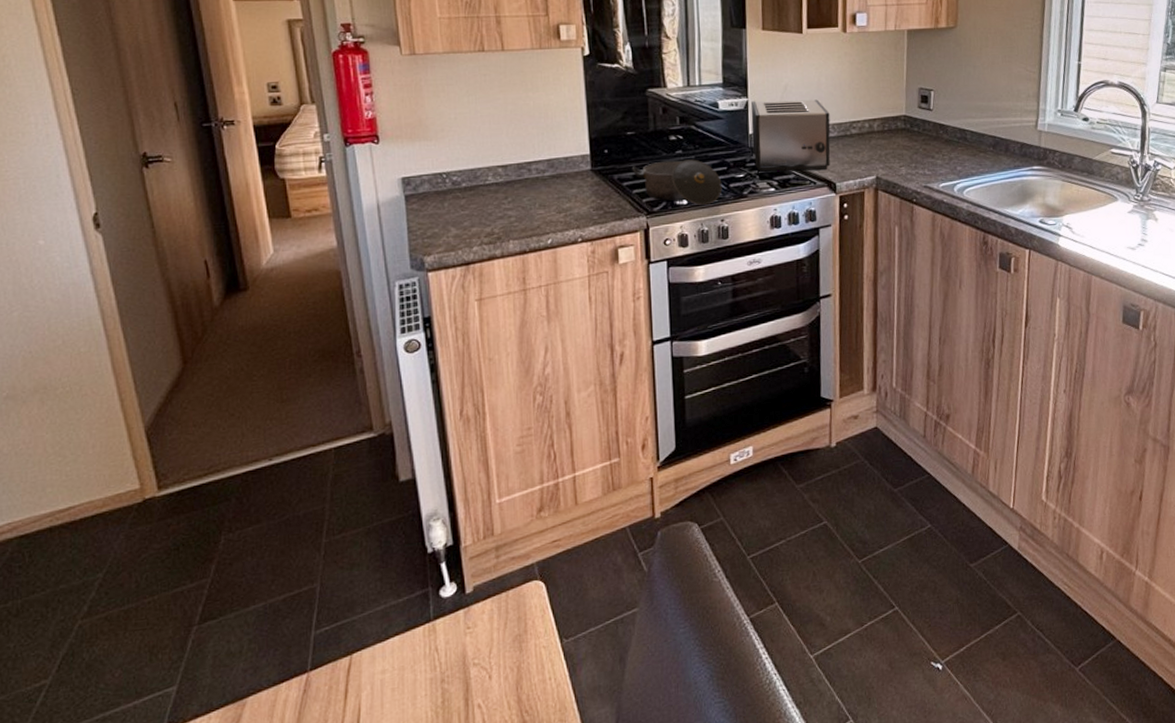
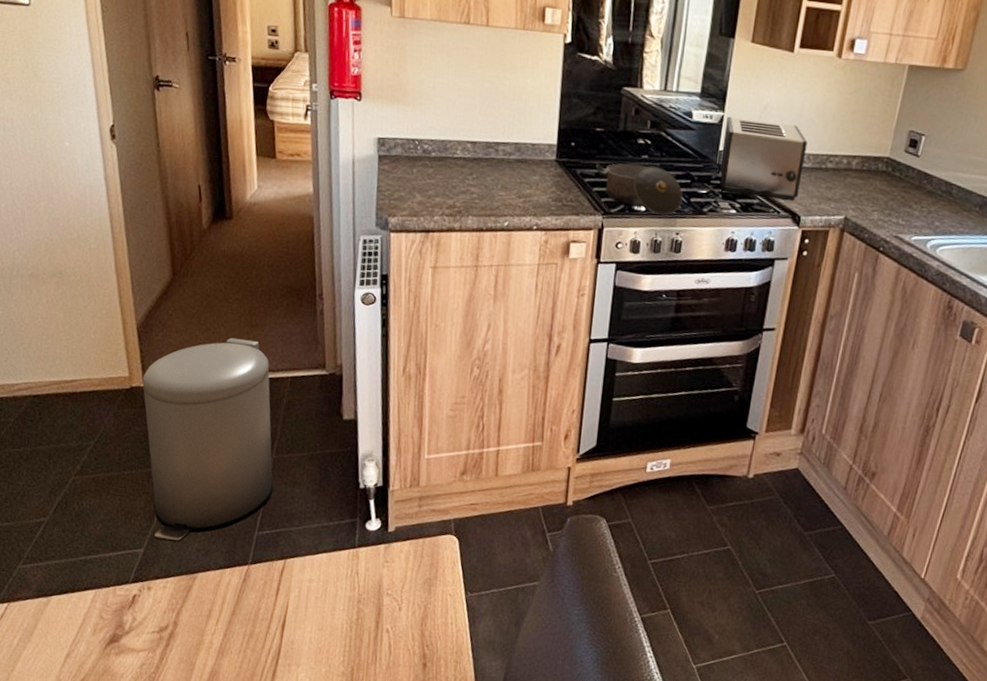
pedal bin: none [157,416,328,670] -> present [142,337,274,543]

